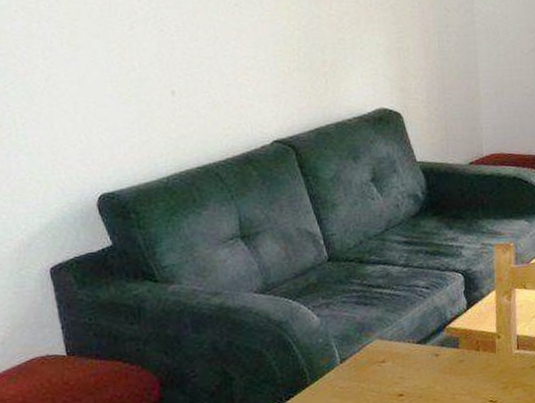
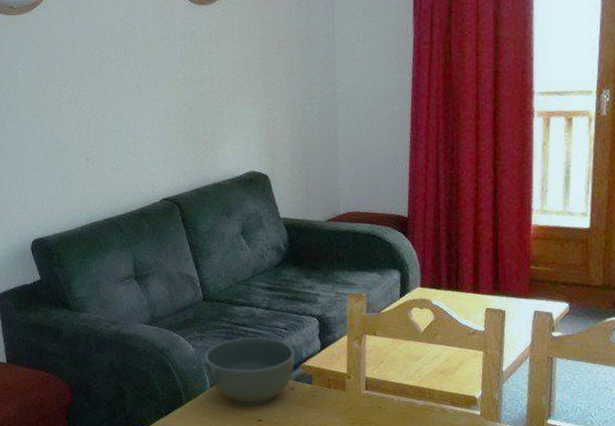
bowl: none [332,299,438,379] -> present [205,337,295,405]

